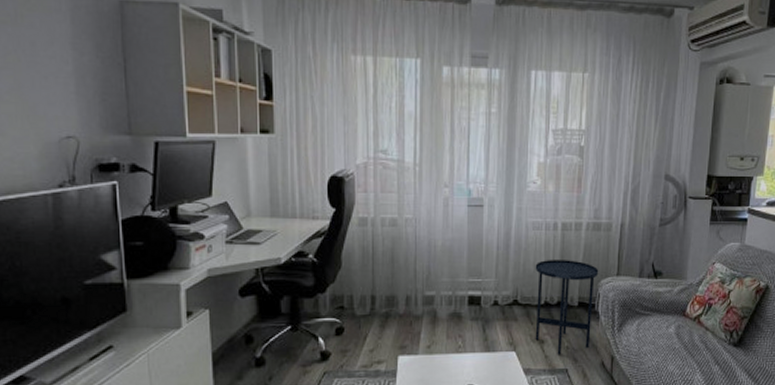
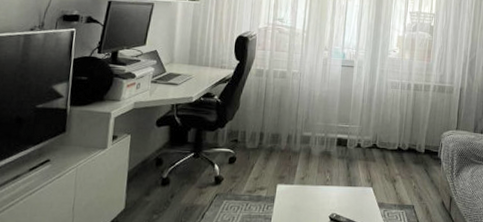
side table: present [535,260,599,355] -> none [389,113,442,193]

